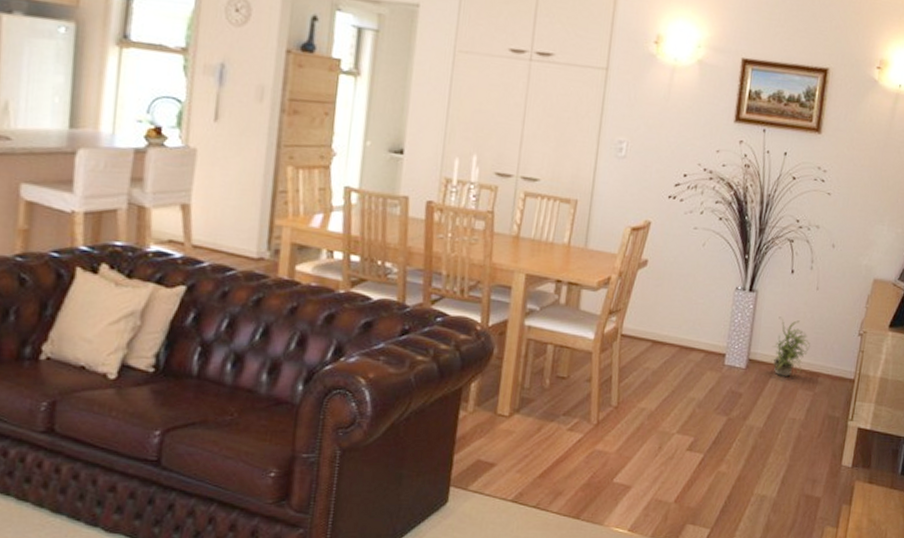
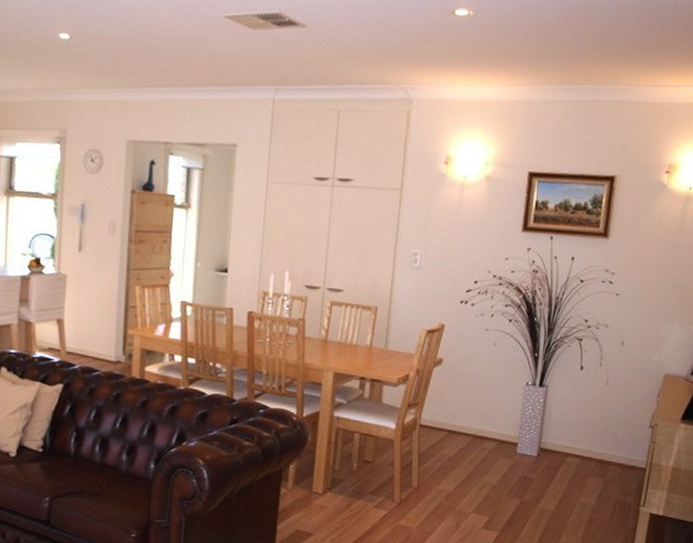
potted plant: present [771,316,810,377] -> none [562,409,600,464]

